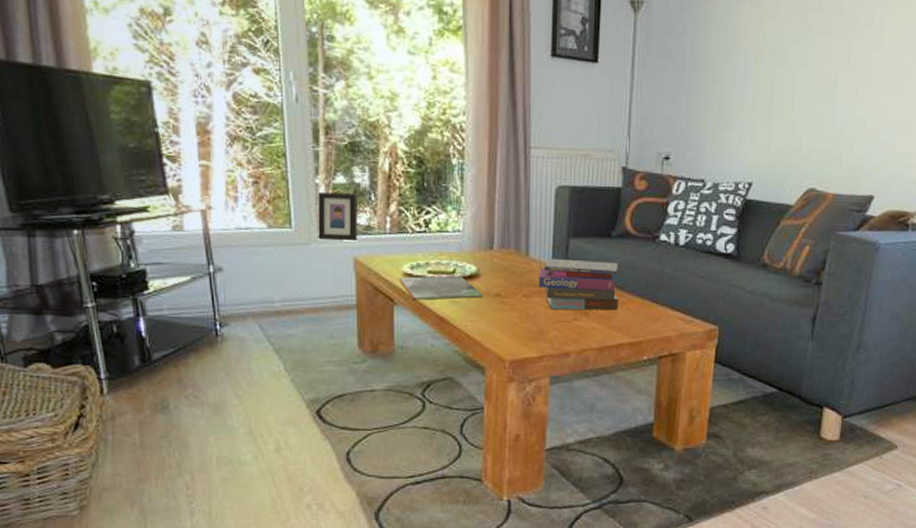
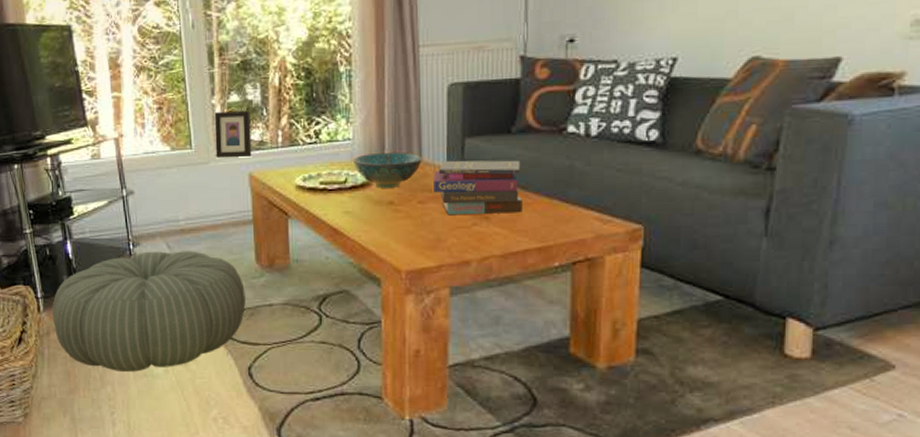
pouf: none [119,332,346,459] -> present [52,251,246,372]
magazine: present [398,275,483,300] -> none [291,184,376,212]
decorative bowl: none [463,246,528,281] -> present [353,152,422,188]

